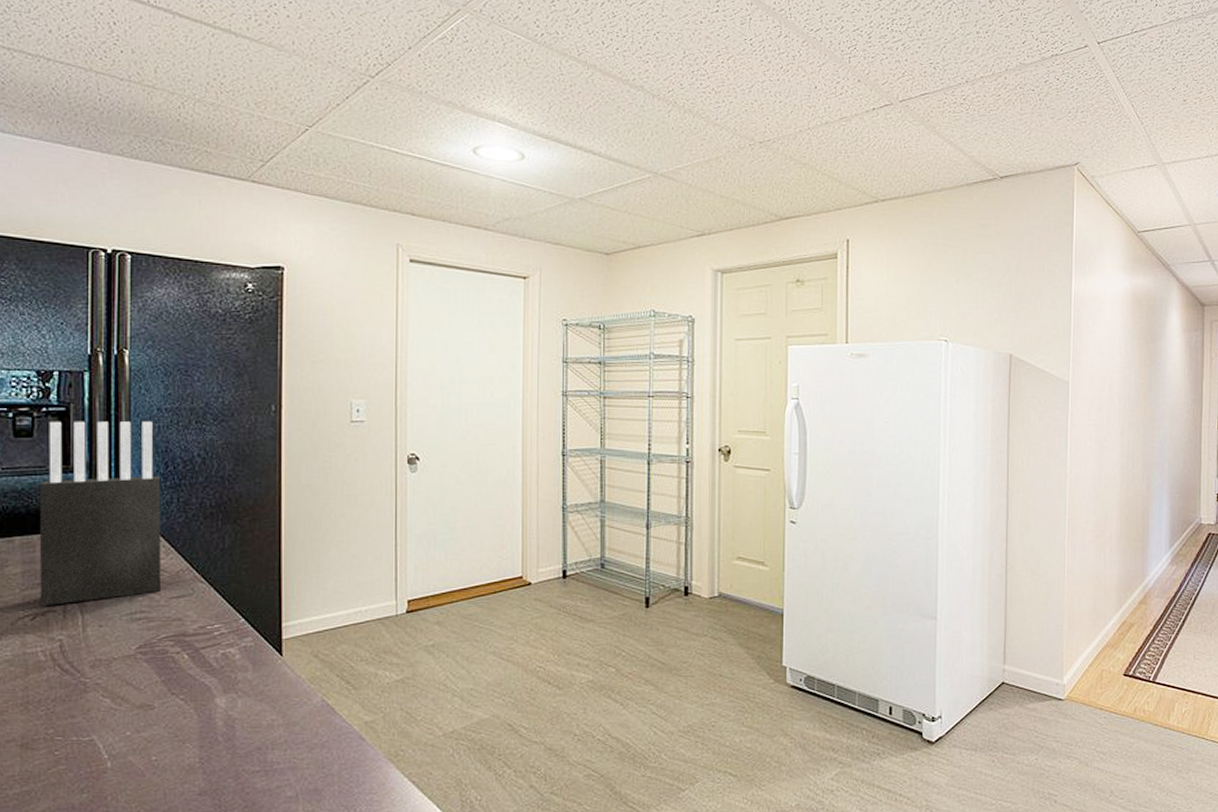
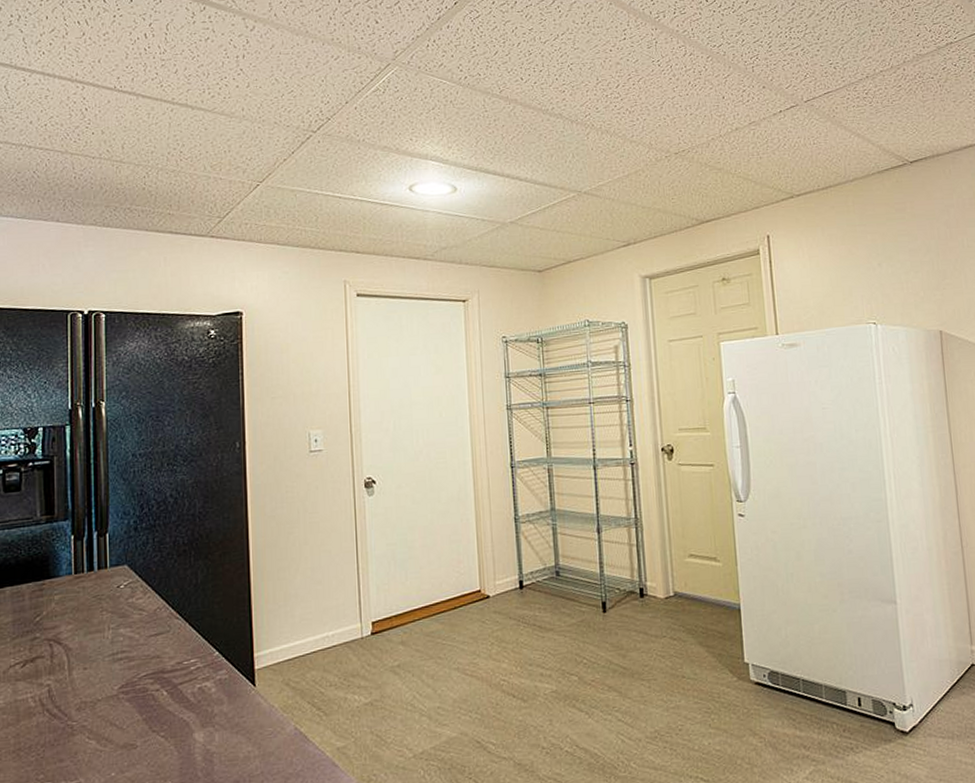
knife block: present [39,420,161,607] -> none [27,466,140,654]

